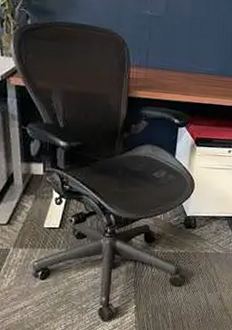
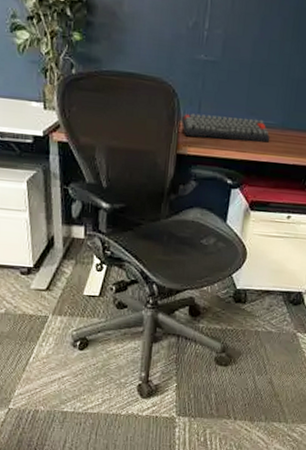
keyboard: none [132,61,211,87] -> present [182,113,270,143]

